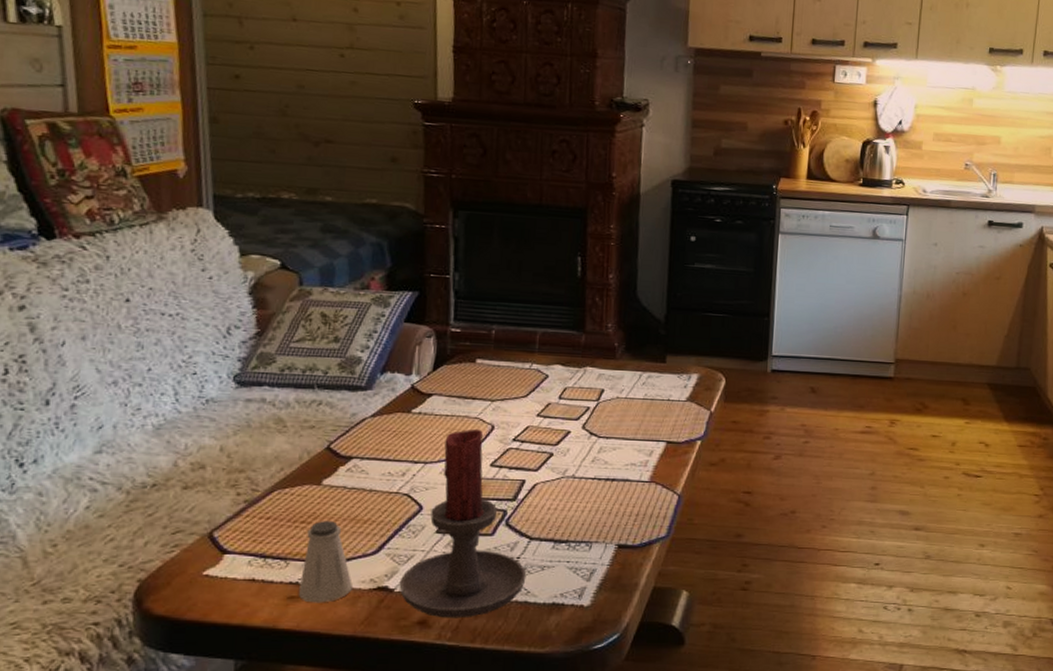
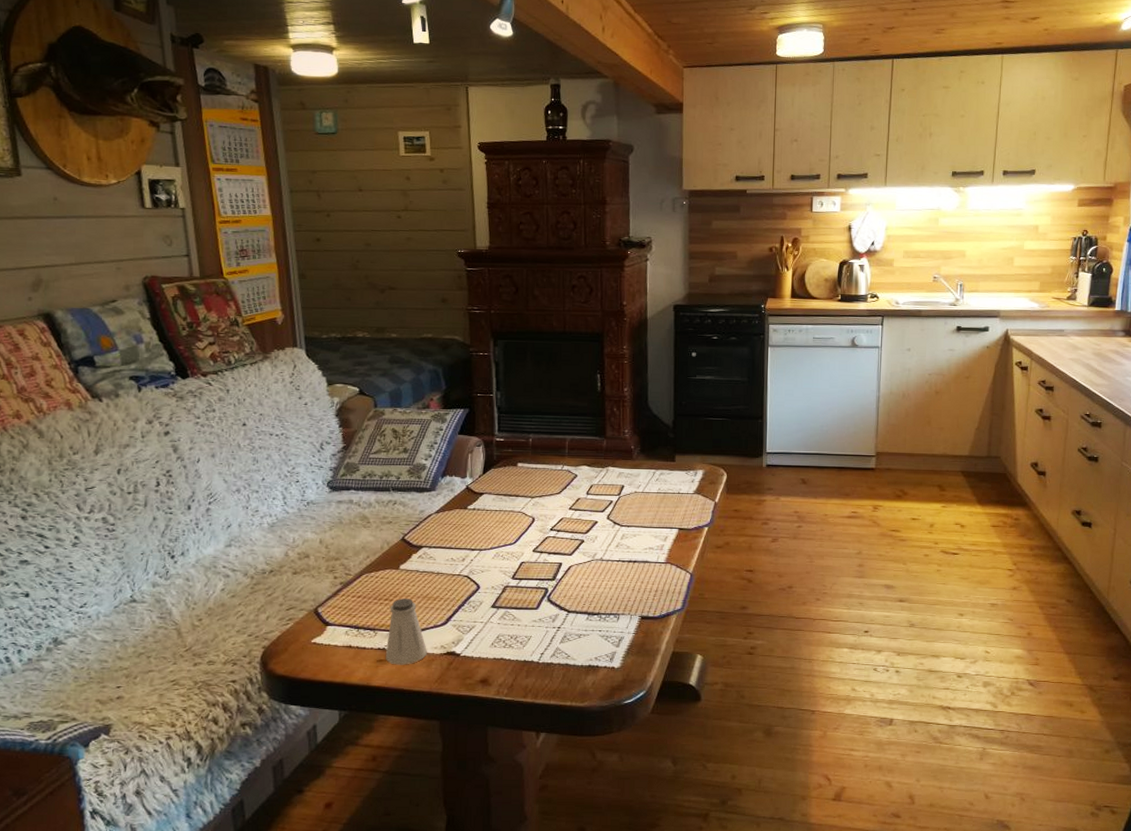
candle holder: present [399,428,527,619] -> none [464,521,566,678]

